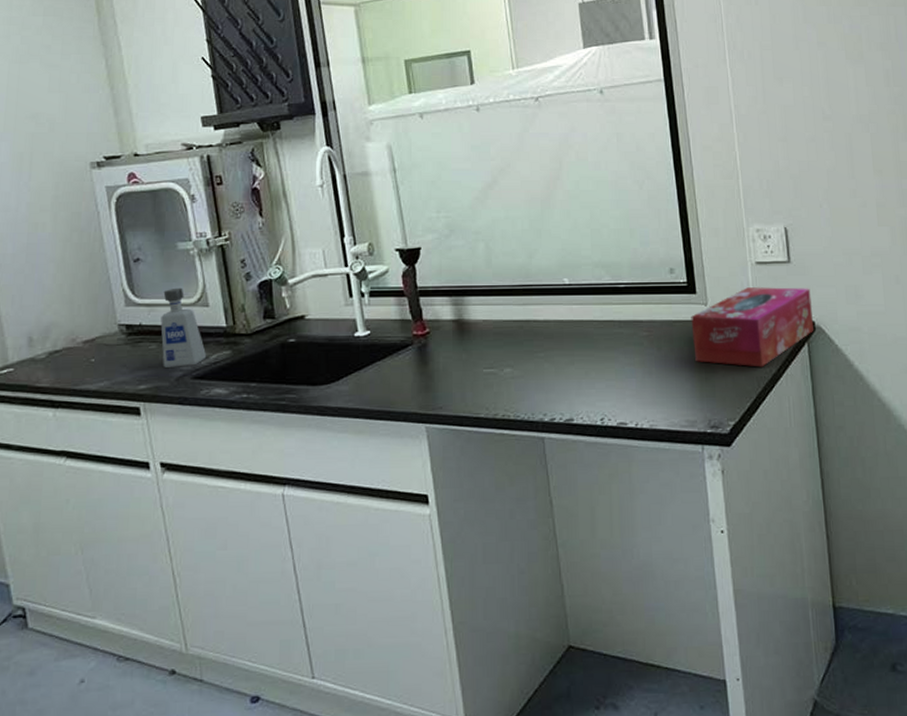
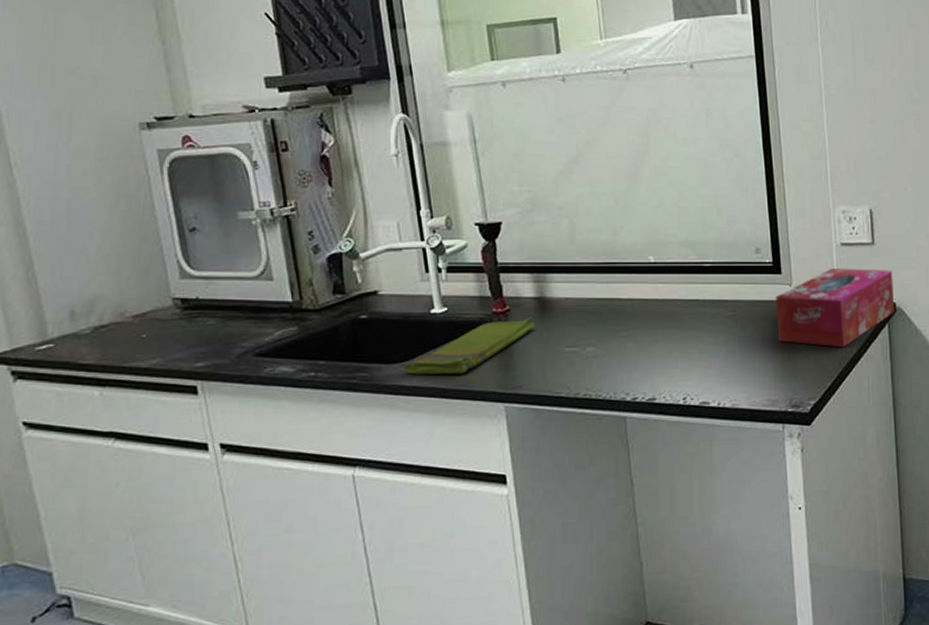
soap dispenser: present [160,287,207,369] -> none [219,260,271,345]
dish towel: none [329,339,454,396] -> present [403,317,535,375]

